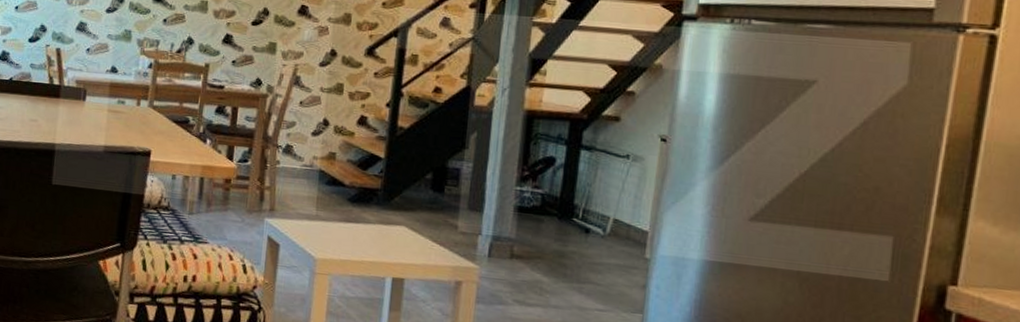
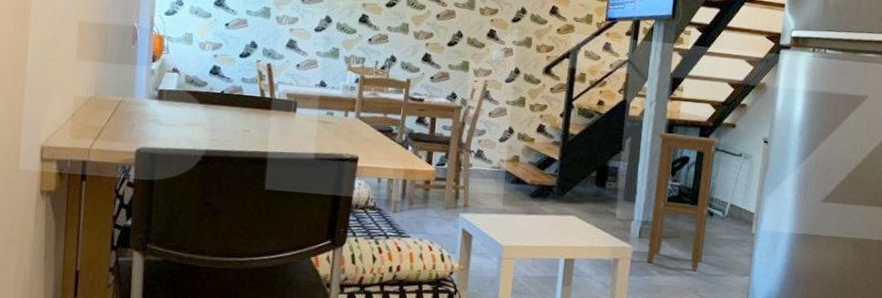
stool: none [499,127,598,302] -> present [647,133,720,271]

